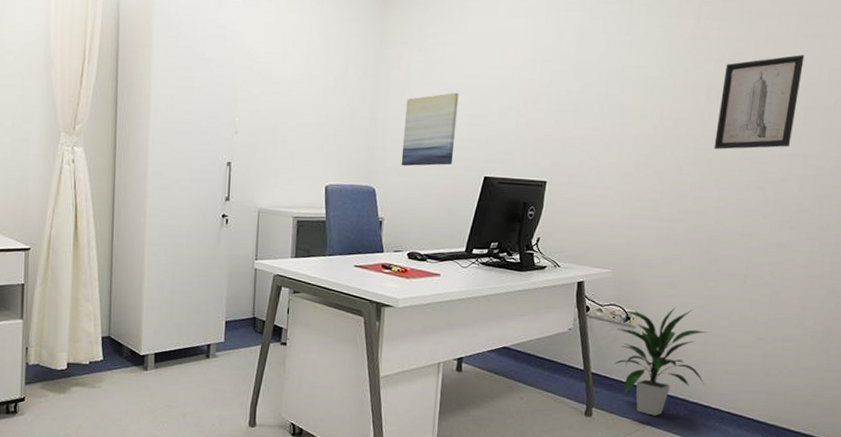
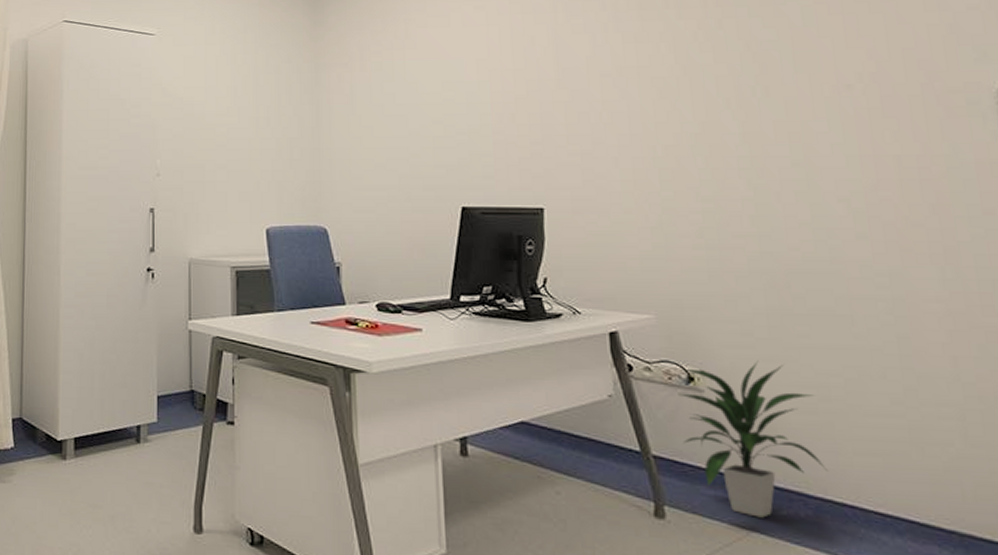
wall art: present [401,92,459,167] -> none [353,113,419,201]
wall art: present [714,55,805,150] -> none [756,36,872,155]

